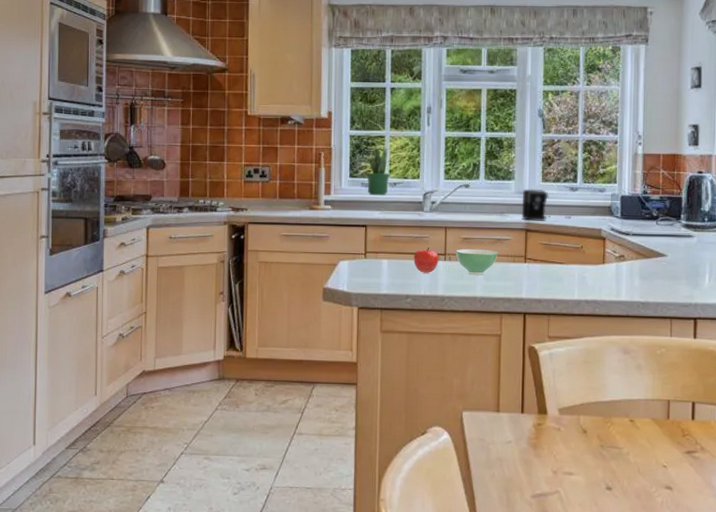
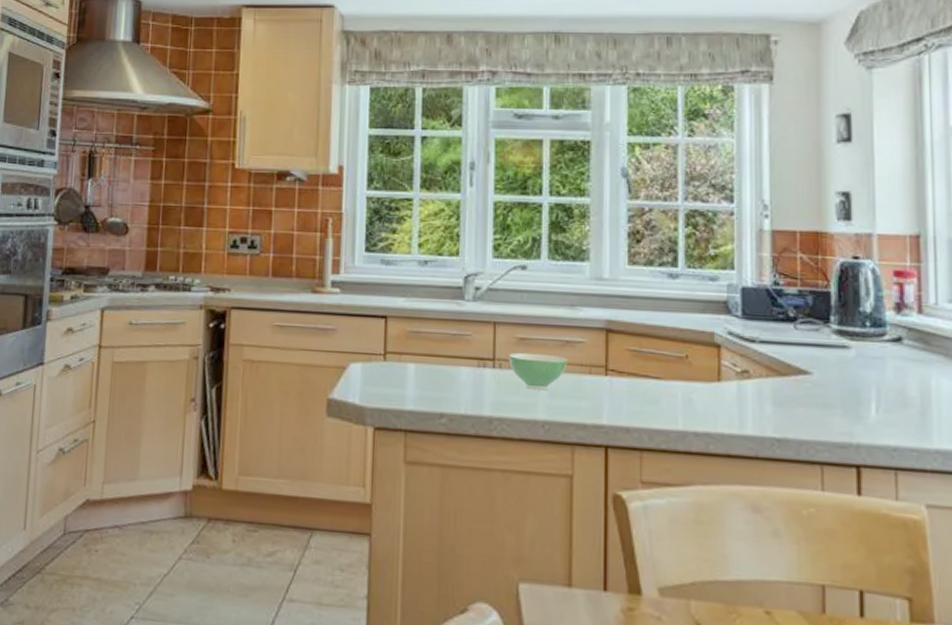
planter: present [366,146,390,196] -> none [387,211,419,278]
fruit: present [414,247,439,274] -> none [450,349,486,386]
coffee maker: present [521,188,571,221] -> none [600,273,671,319]

